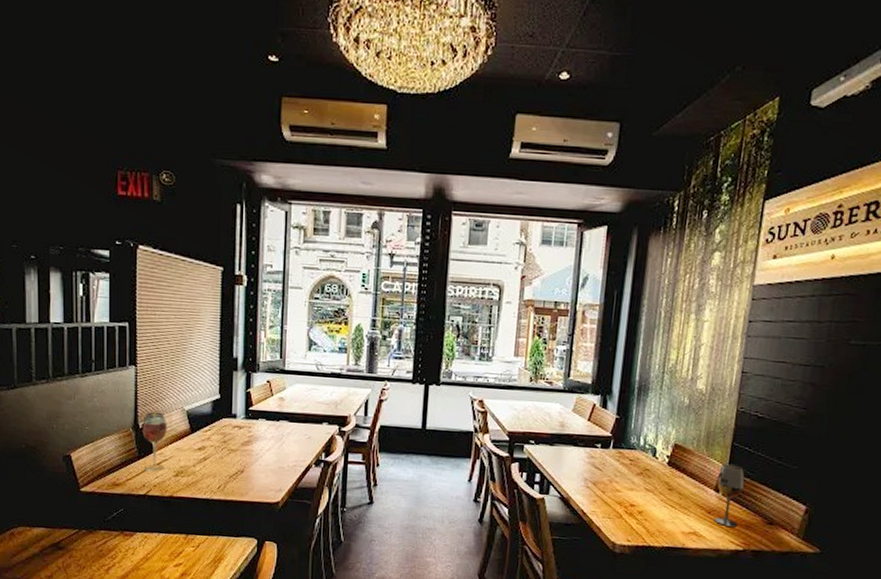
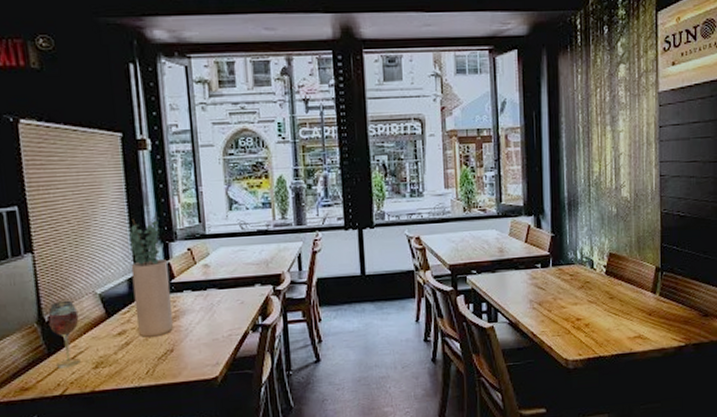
vase: none [215,343,249,457] -> present [129,212,173,337]
wine glass: present [713,464,745,528] -> none [653,265,678,326]

